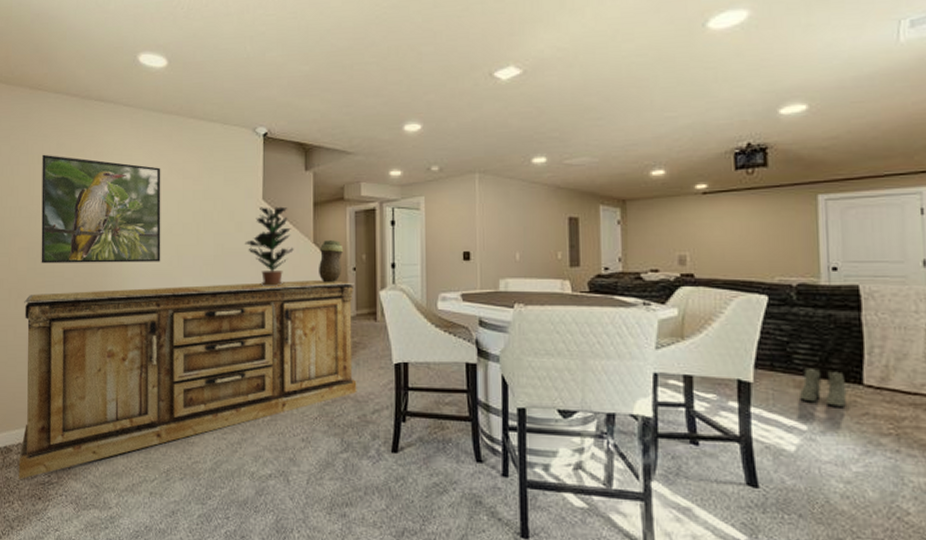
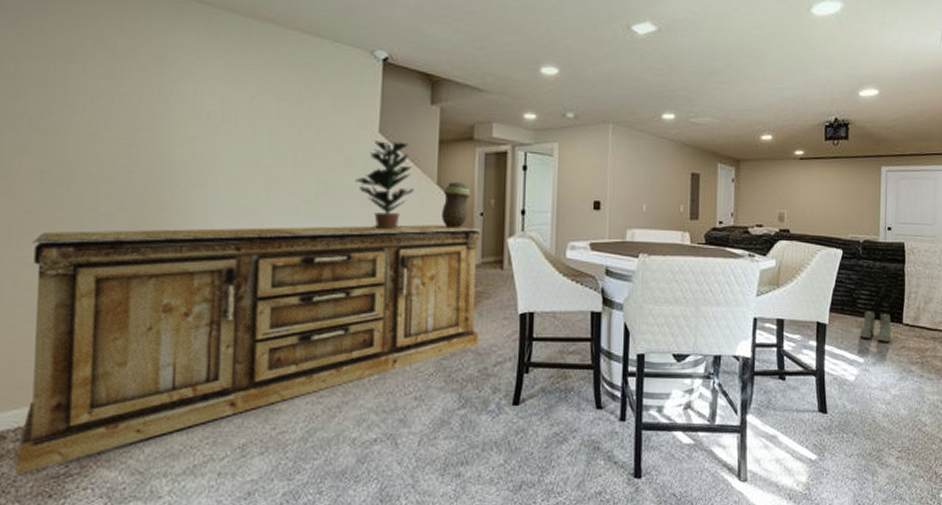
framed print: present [41,154,161,264] -> none [62,49,249,198]

